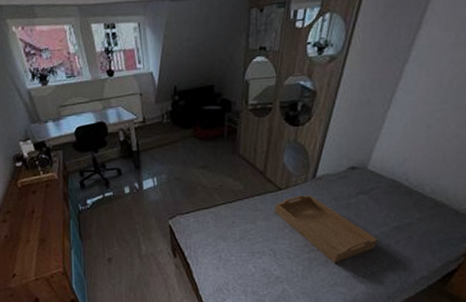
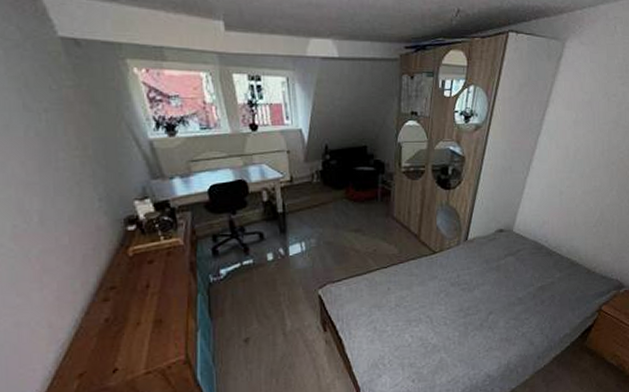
serving tray: present [274,194,378,263] -> none [429,257,526,327]

